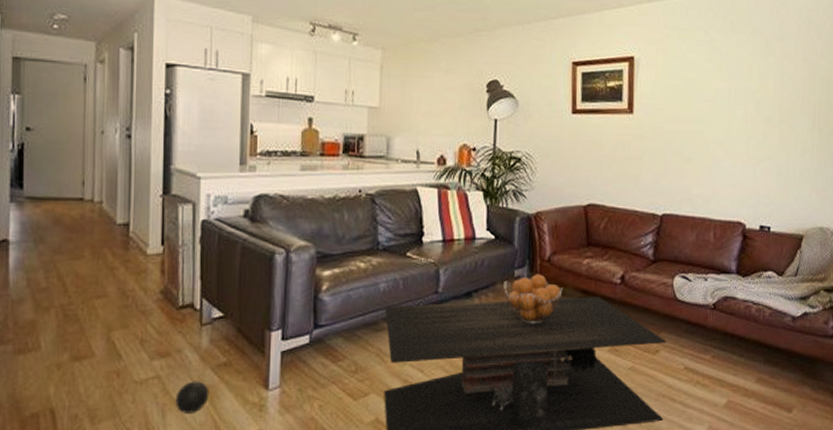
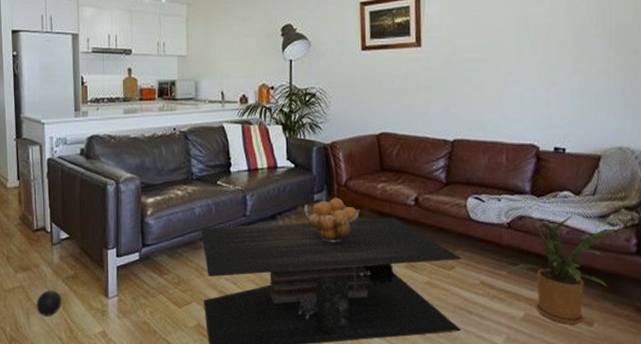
house plant: none [715,295,814,412] -> present [511,215,614,325]

